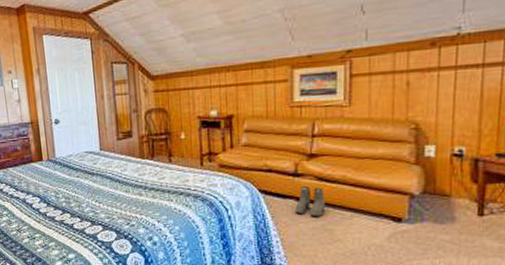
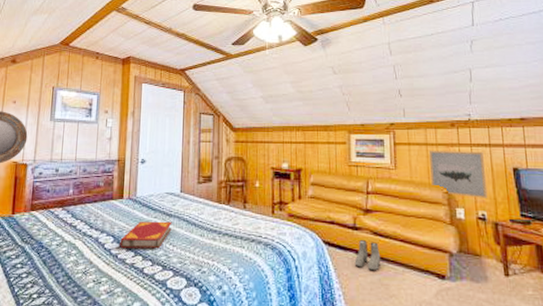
hardback book: none [46,180,96,207] -> present [120,221,172,249]
wall art: none [395,74,472,132] -> present [429,151,488,198]

